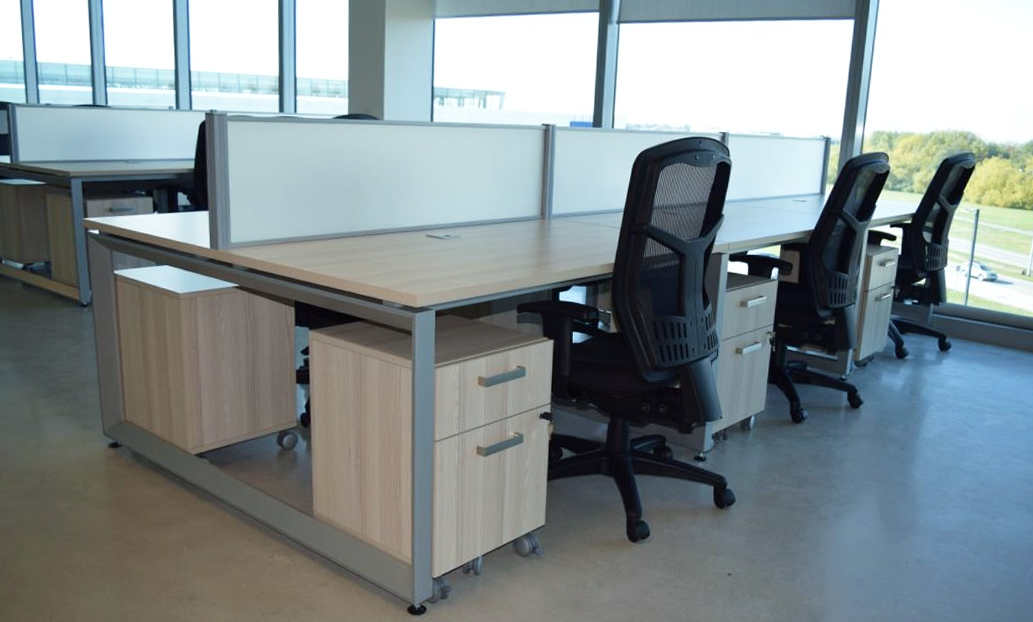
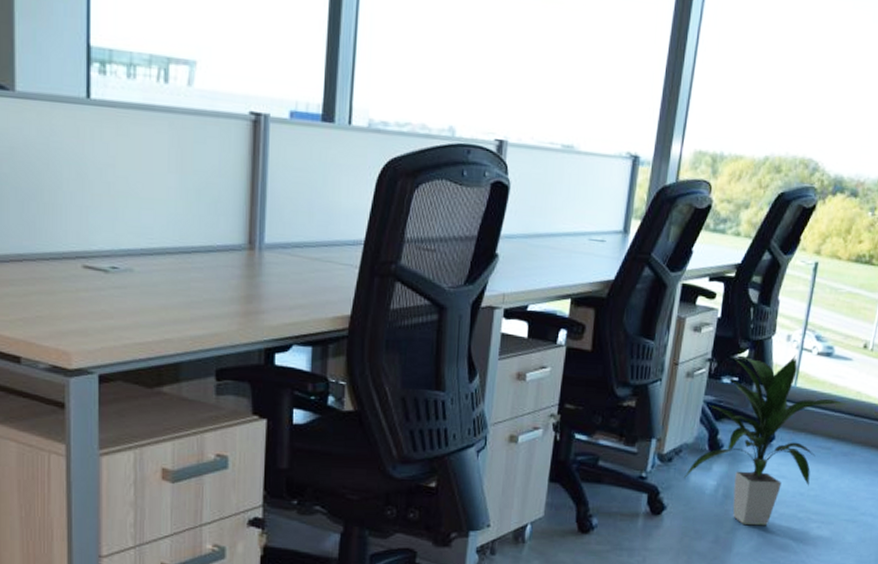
indoor plant: none [876,281,1013,417] -> present [683,354,849,526]

